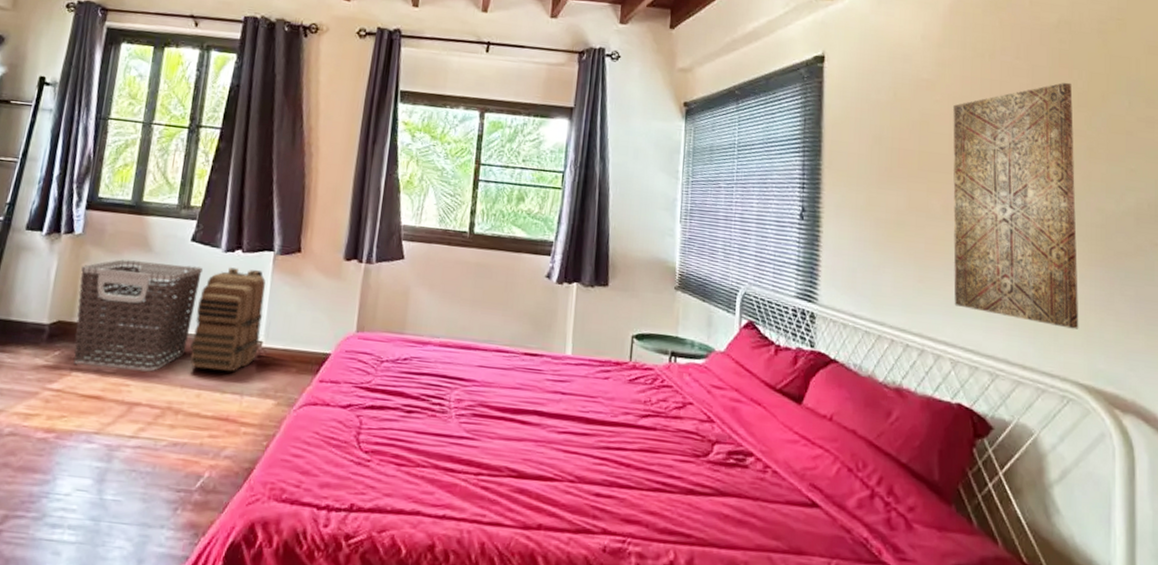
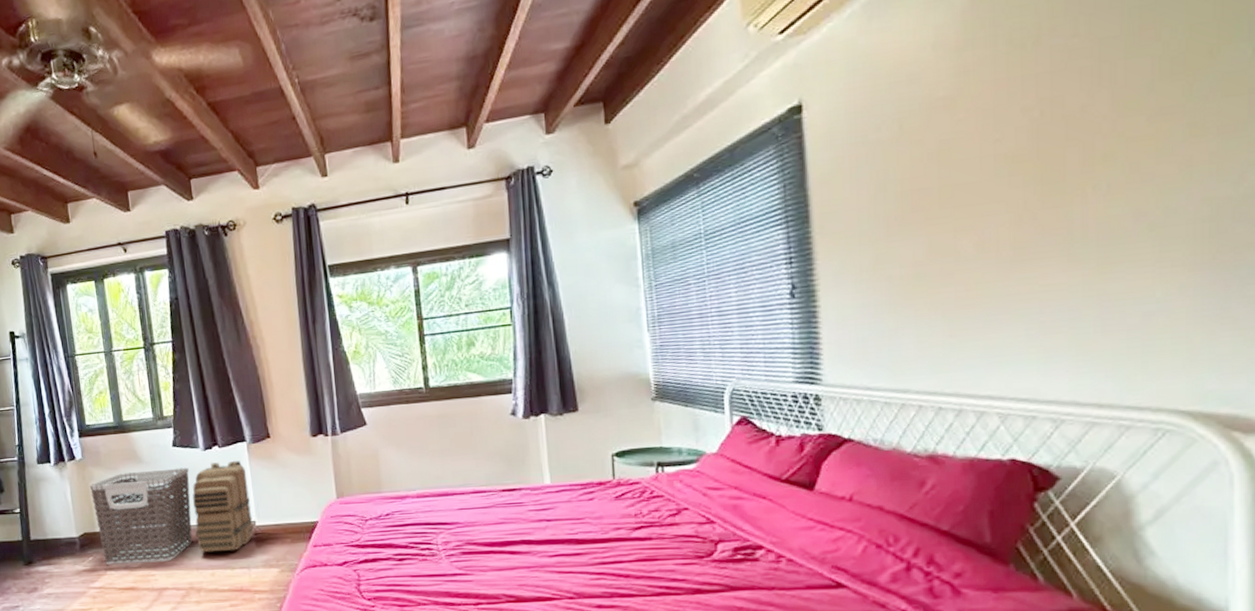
wall art: present [953,82,1079,330] -> none [984,47,1178,354]

